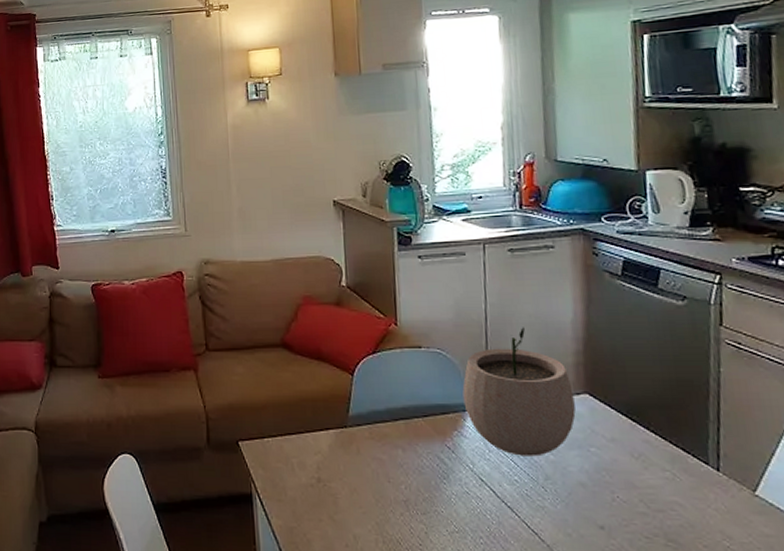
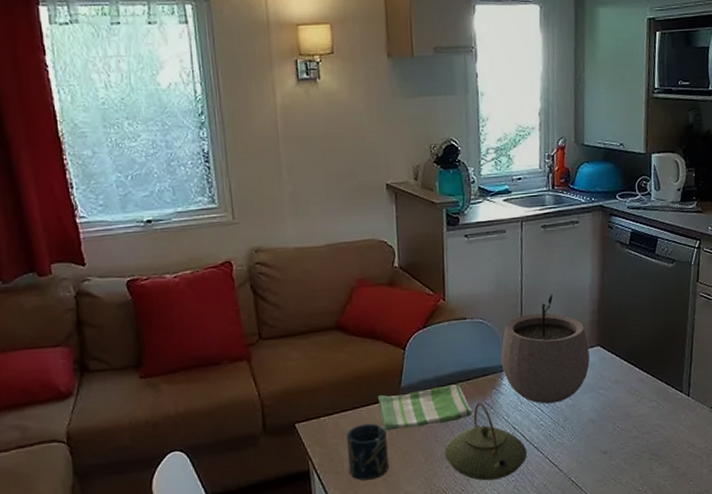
cup: none [291,451,335,514] -> present [347,423,389,481]
dish towel: none [324,419,431,463] -> present [378,384,473,431]
teapot: none [397,444,499,539] -> present [444,403,528,481]

